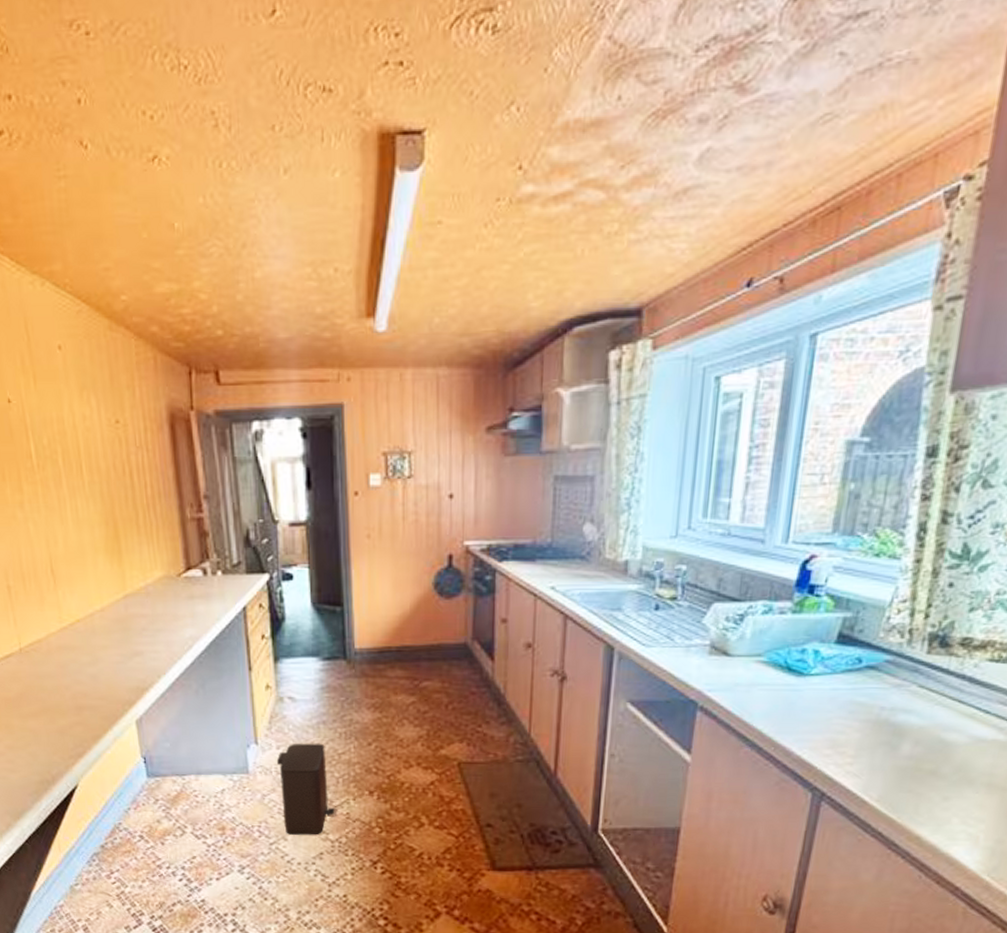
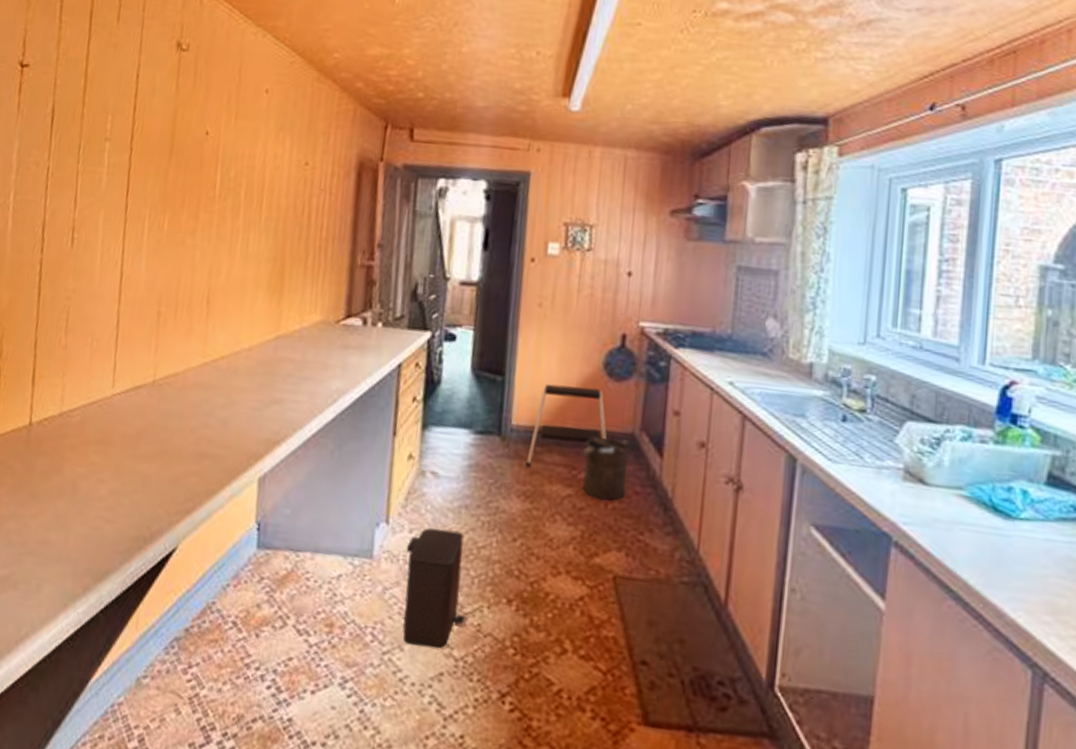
step stool: none [371,607,442,683] -> present [525,384,607,467]
bucket: none [421,645,465,703] -> present [582,433,632,501]

